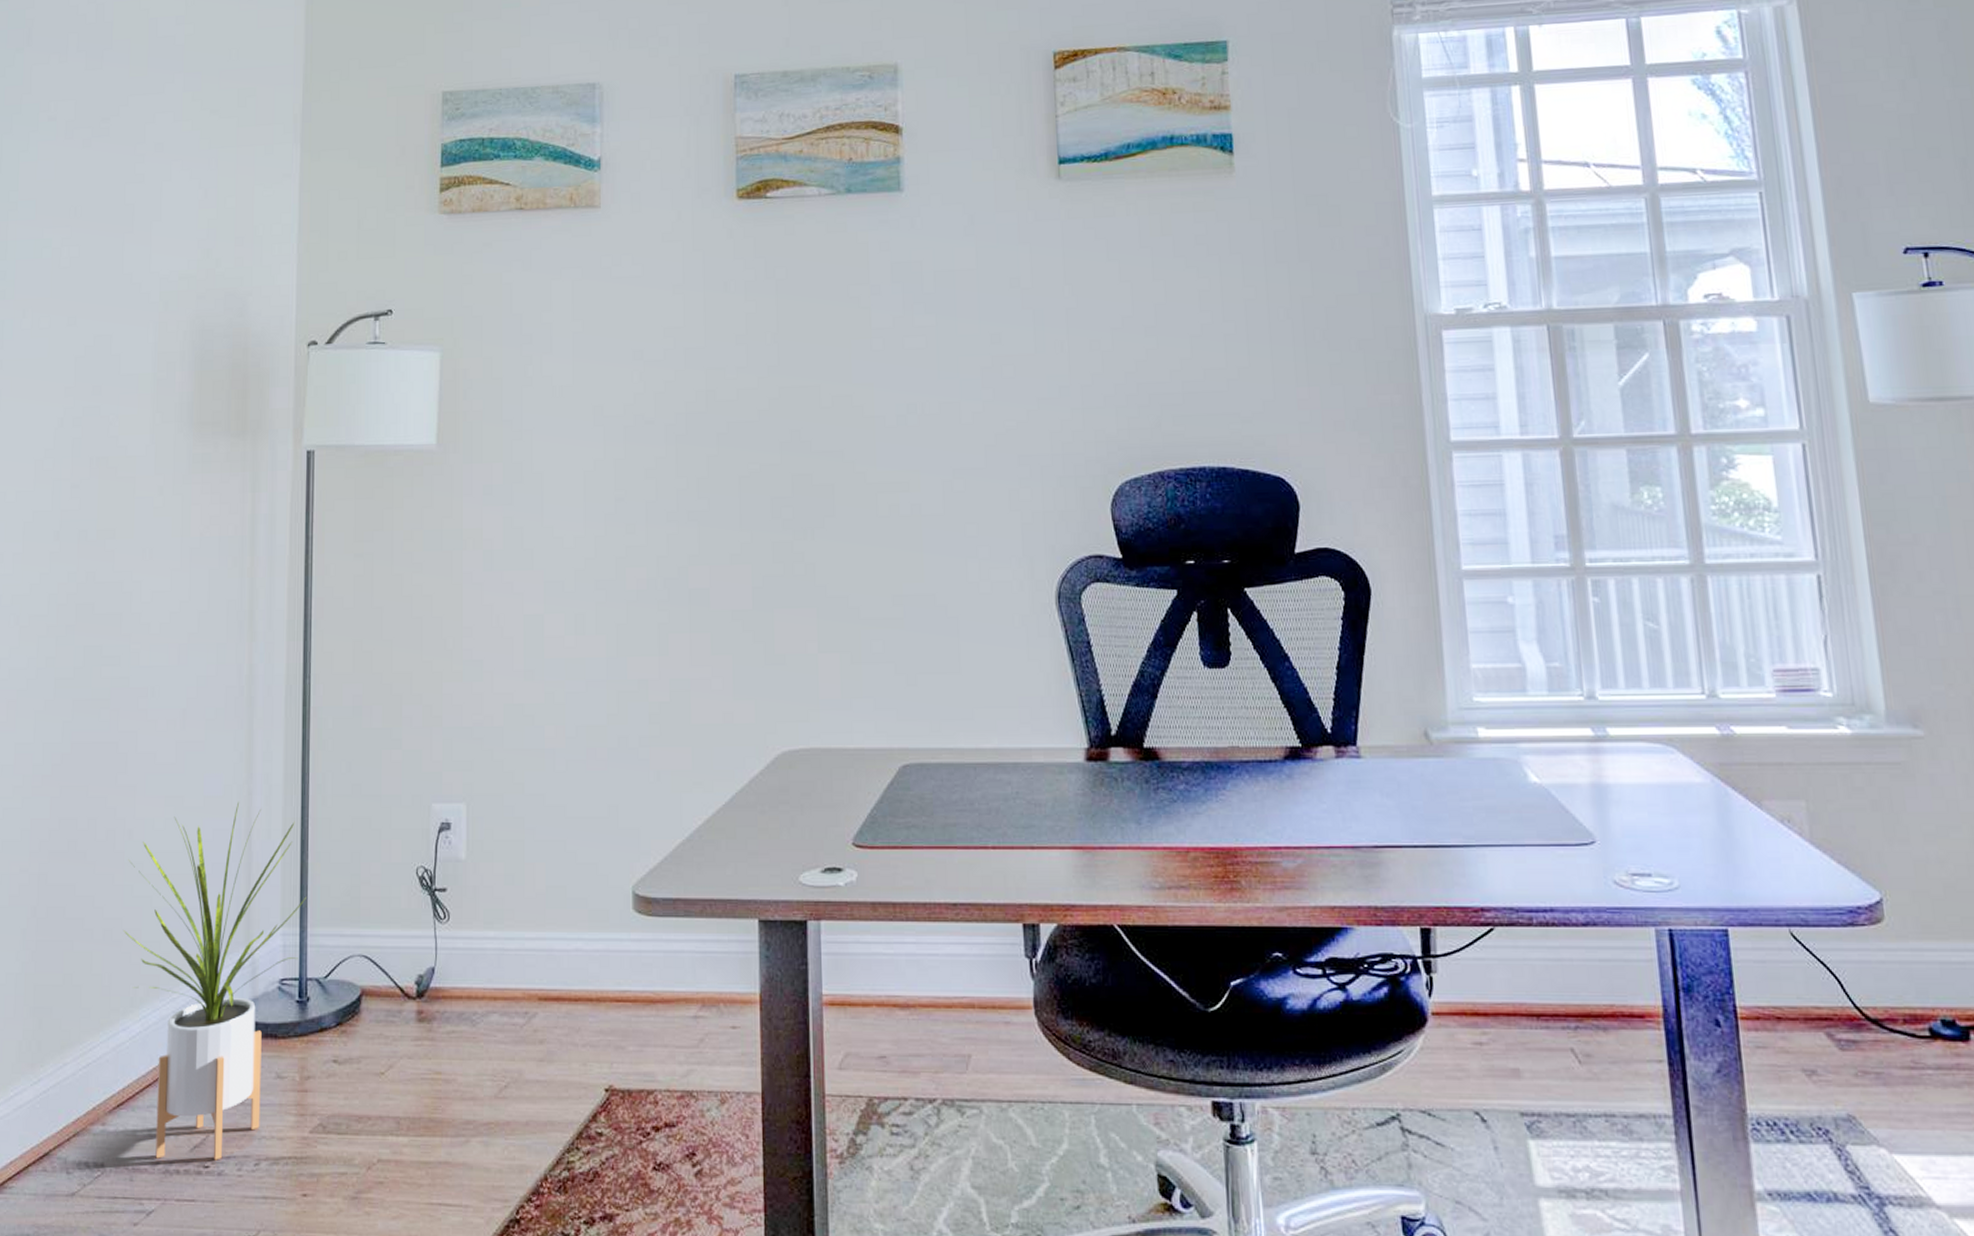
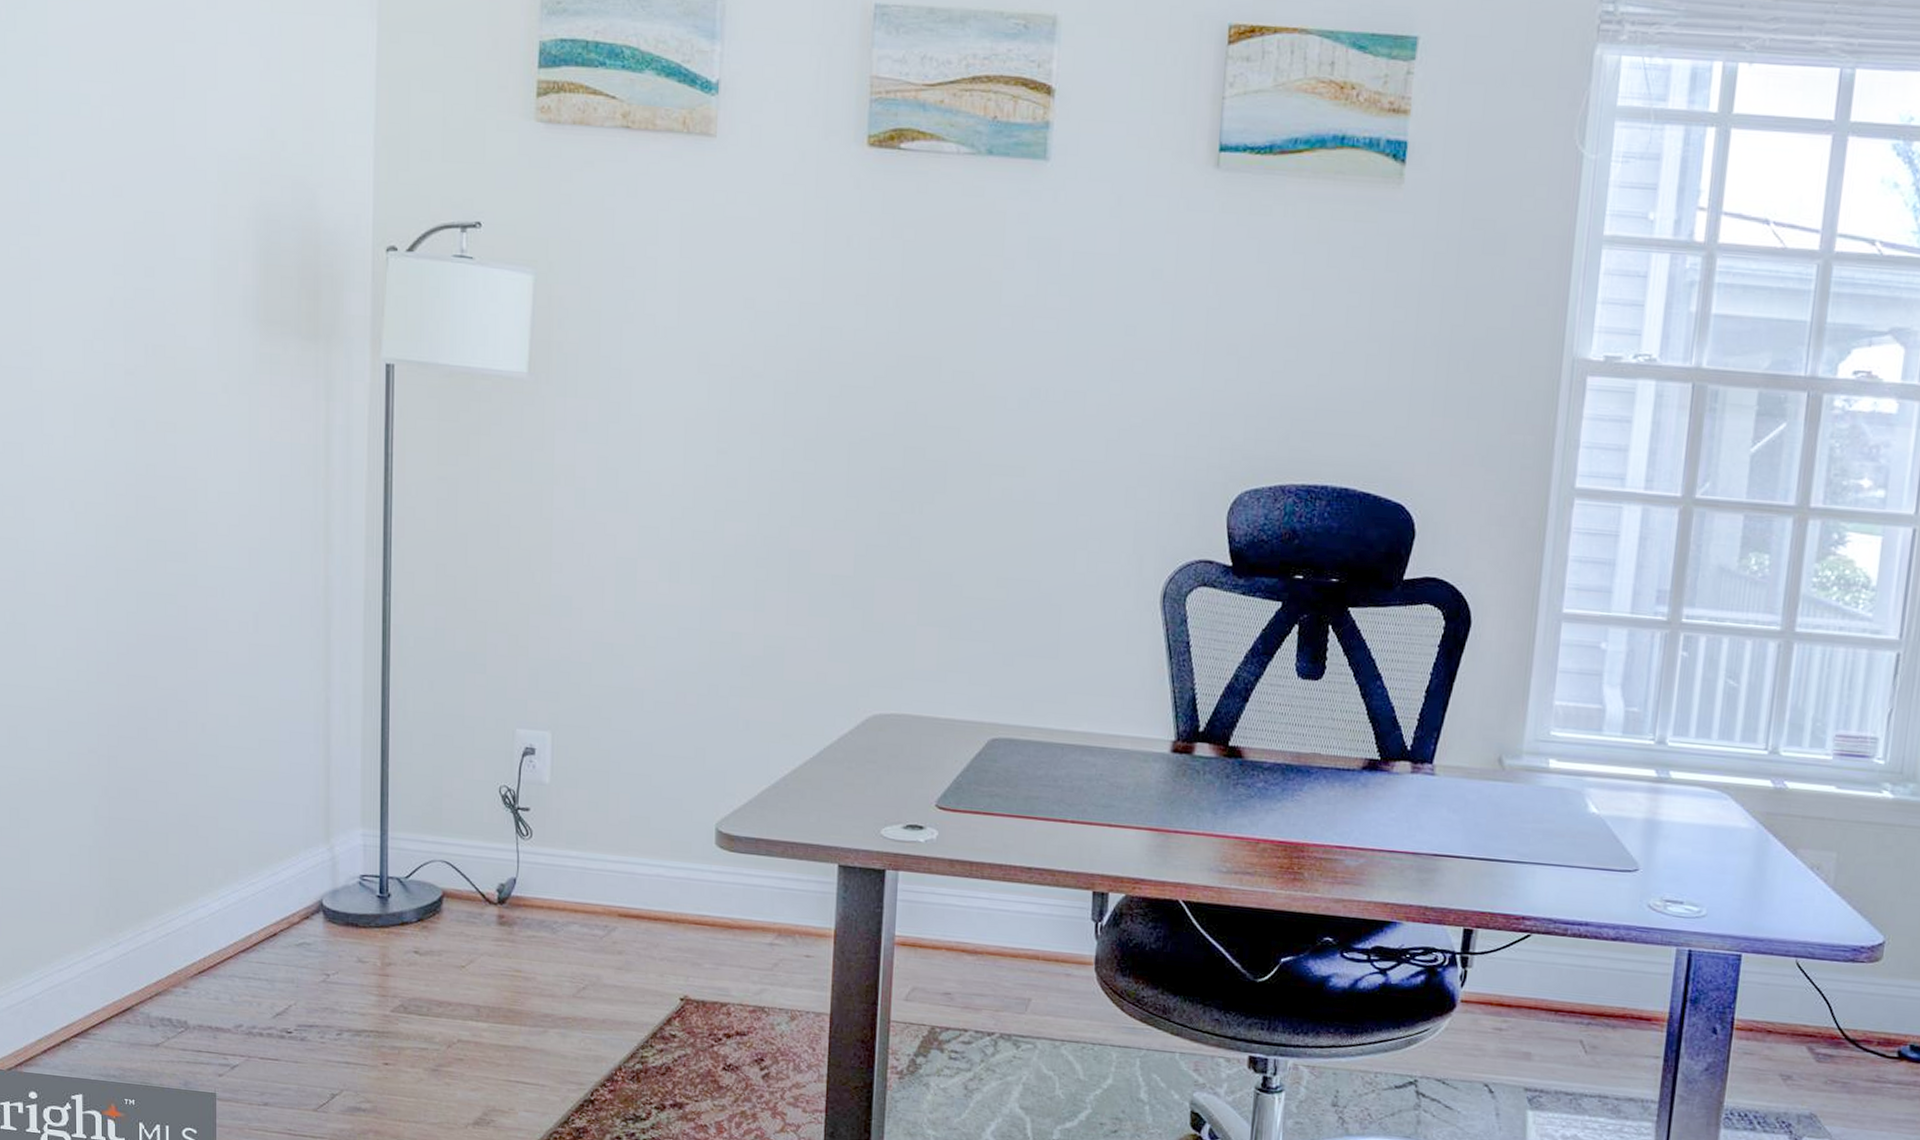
house plant: present [124,801,306,1161] -> none [199,707,387,1028]

